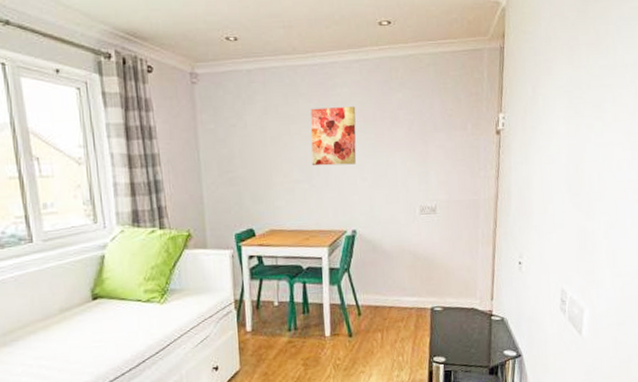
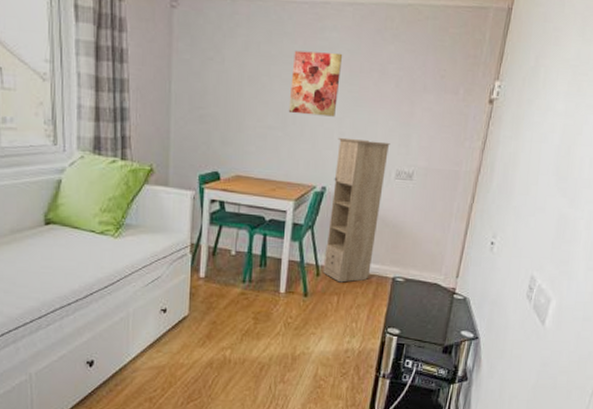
storage cabinet: none [361,181,411,319] -> present [323,137,390,283]

